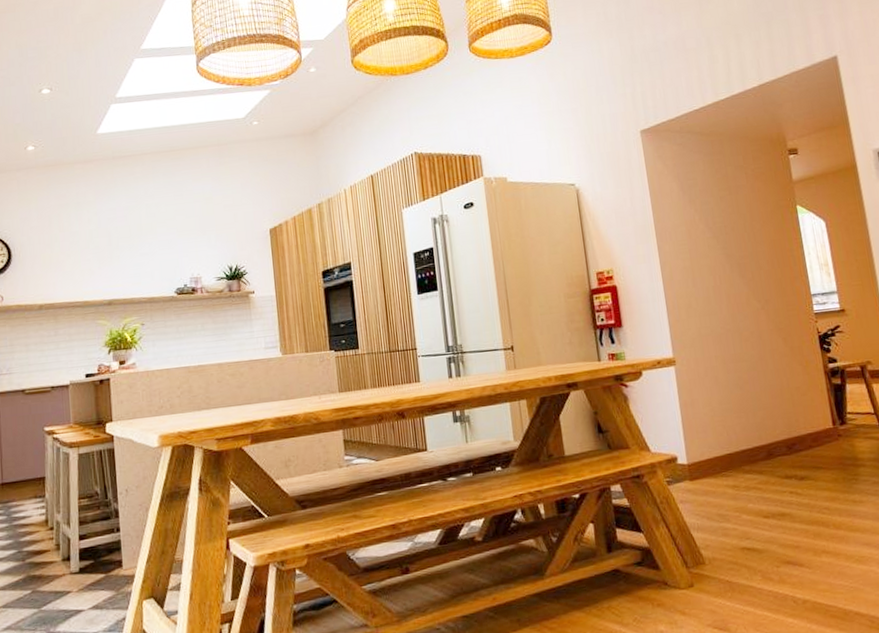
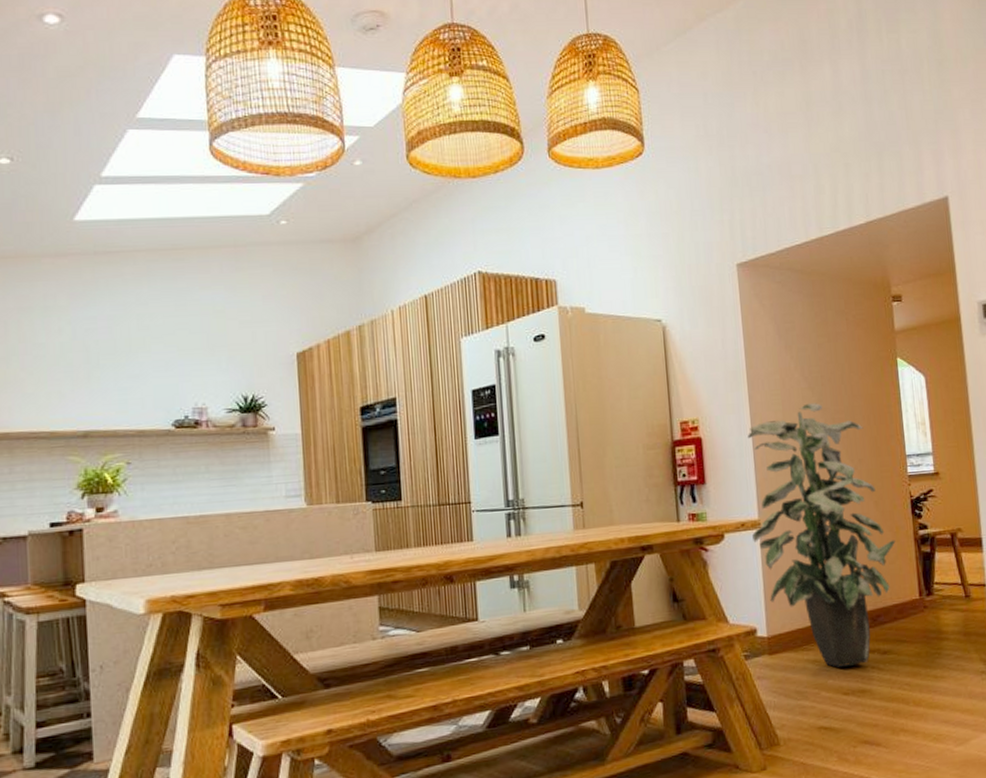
indoor plant: none [659,250,806,492] -> present [748,403,896,667]

